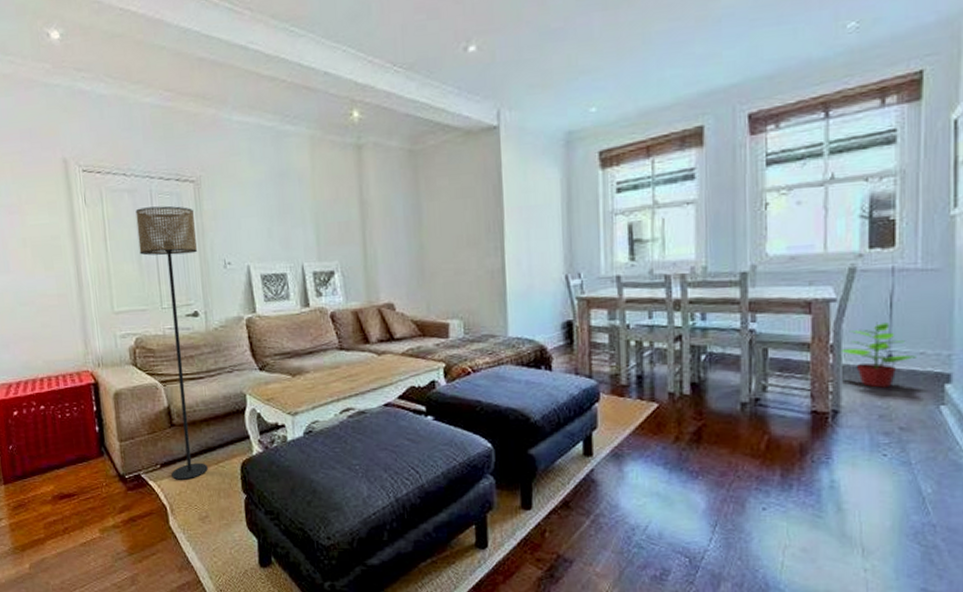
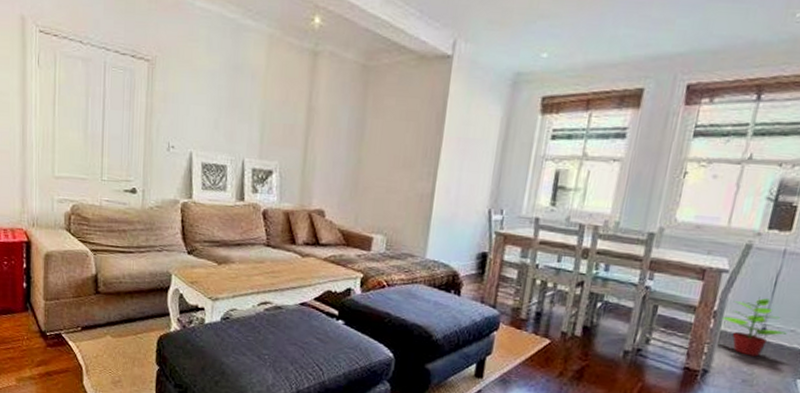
floor lamp: present [135,206,208,480] -> none [86,78,144,345]

